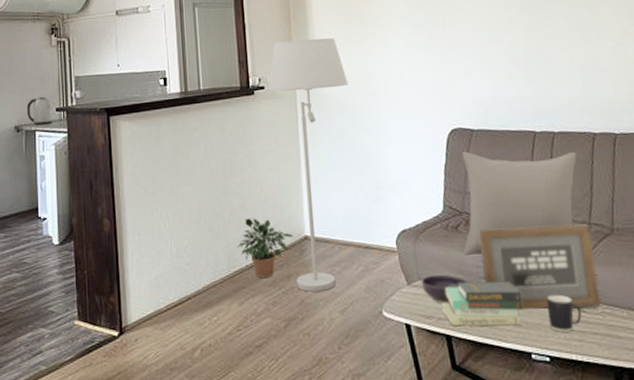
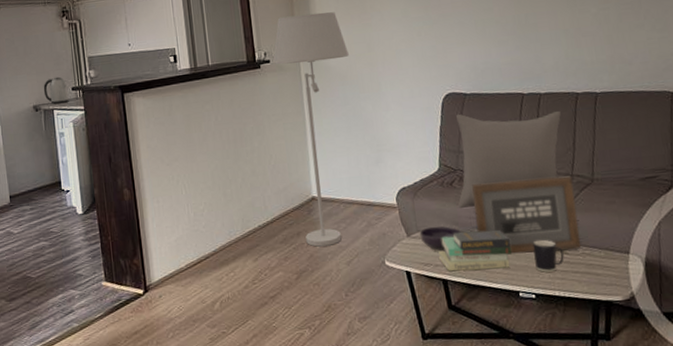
potted plant: present [237,217,294,279] -> none [250,182,303,237]

